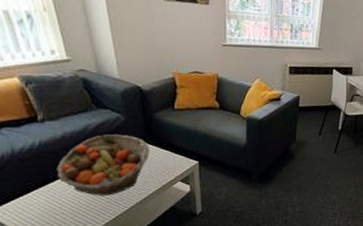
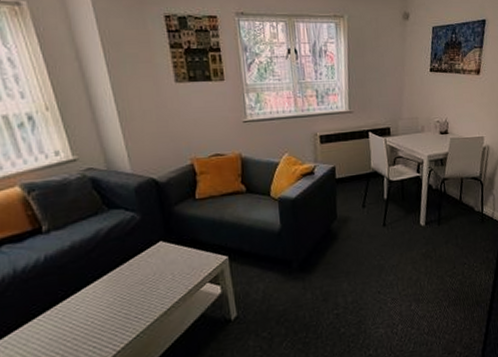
fruit basket: present [56,134,150,196] -> none [65,235,172,313]

